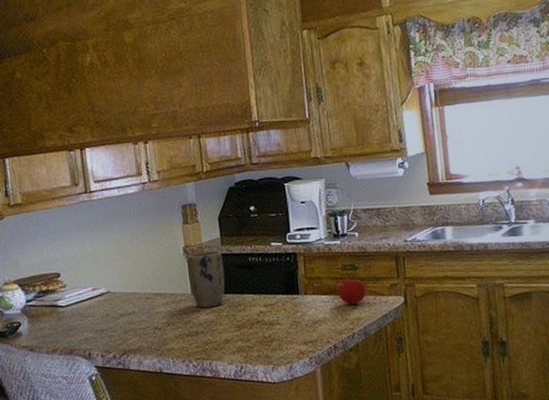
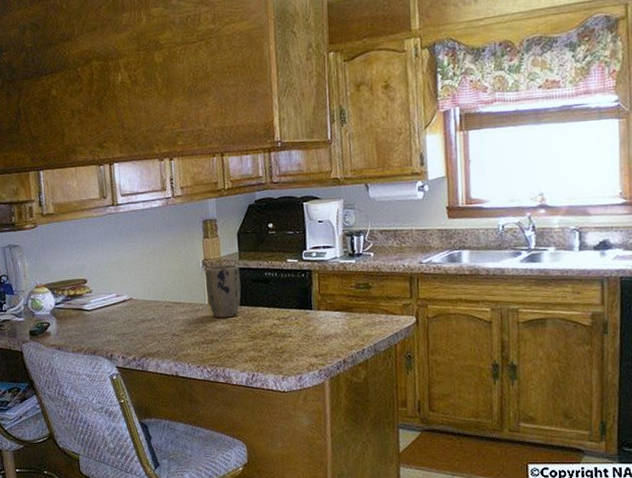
fruit: present [337,275,366,305] -> none [350,293,378,322]

